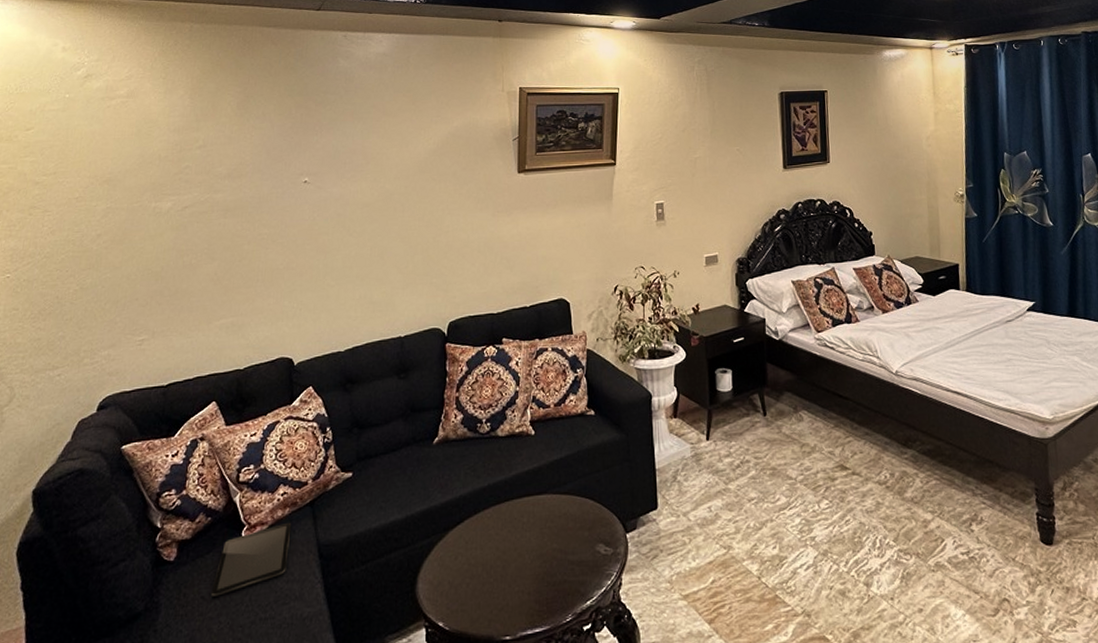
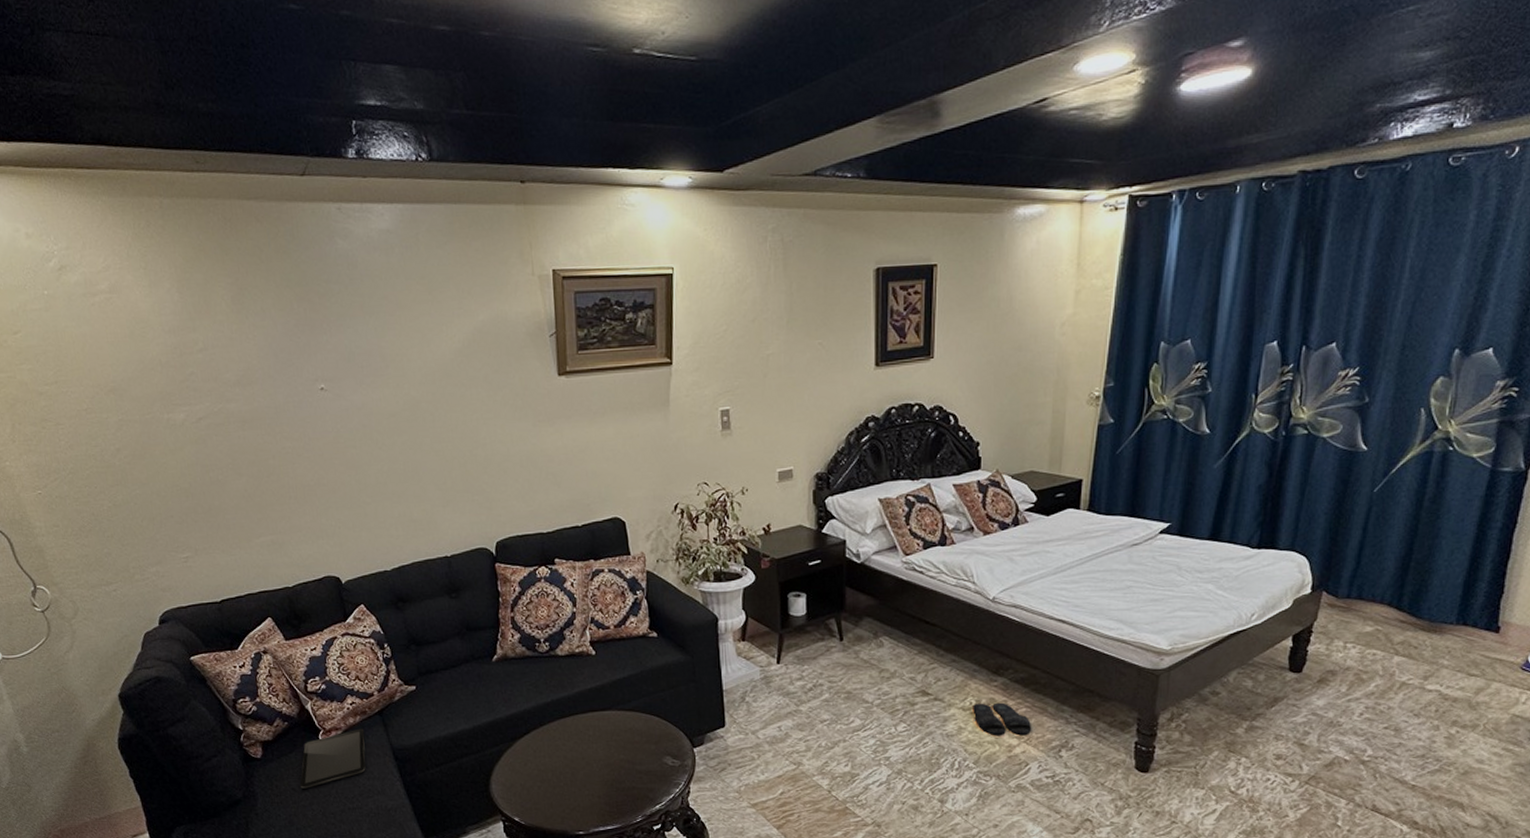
slippers: none [887,475,942,511] -> present [973,702,1031,736]

